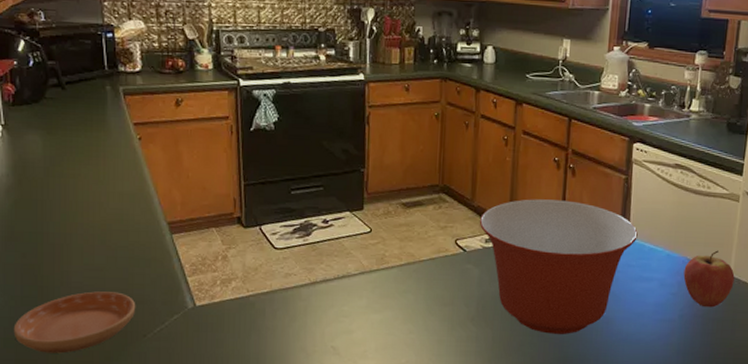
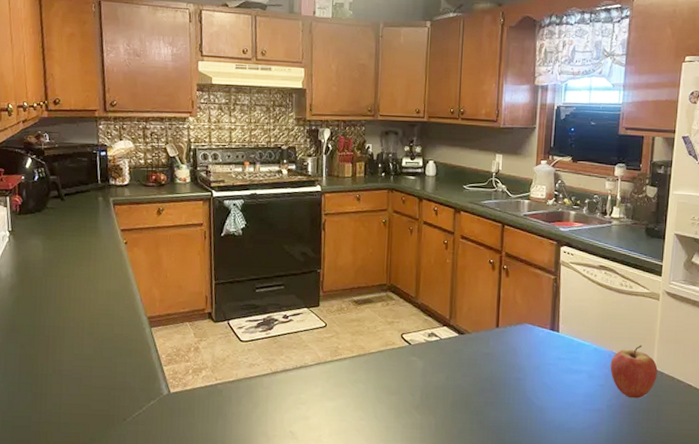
saucer: present [13,291,136,354] -> none [11,379,118,435]
mixing bowl: present [479,199,638,334] -> none [422,297,567,422]

